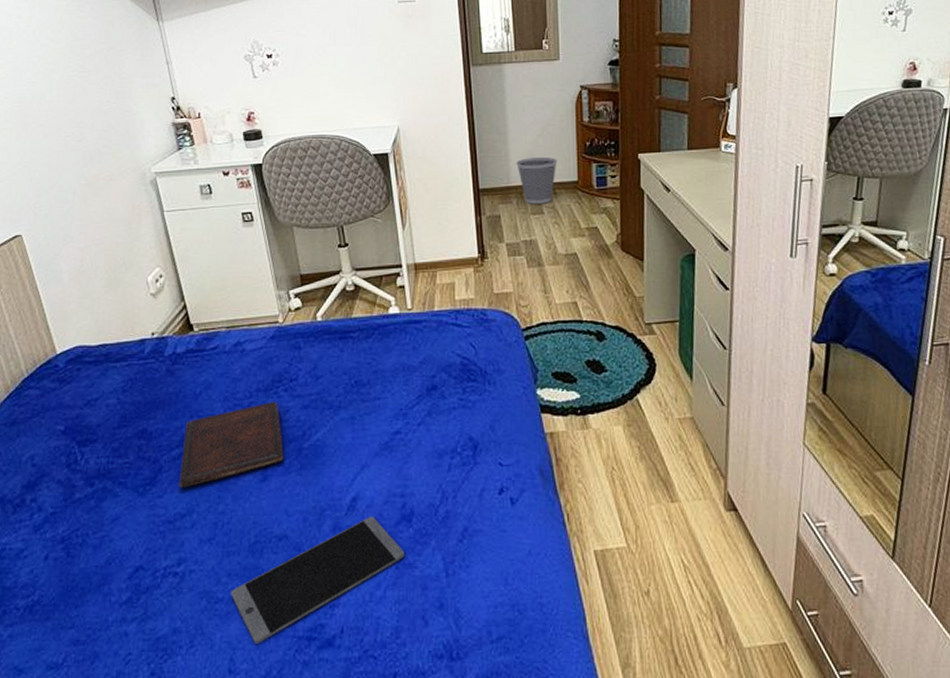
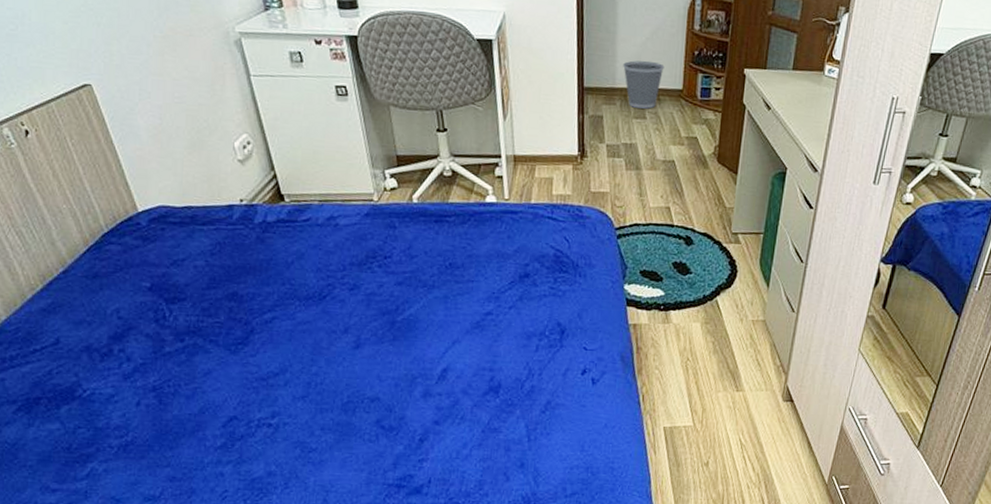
book: present [178,401,284,488] -> none [271,275,377,350]
tablet: present [231,516,406,644] -> none [324,386,492,488]

